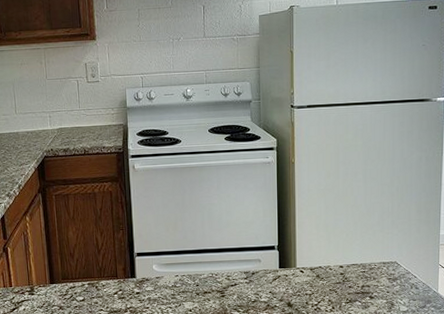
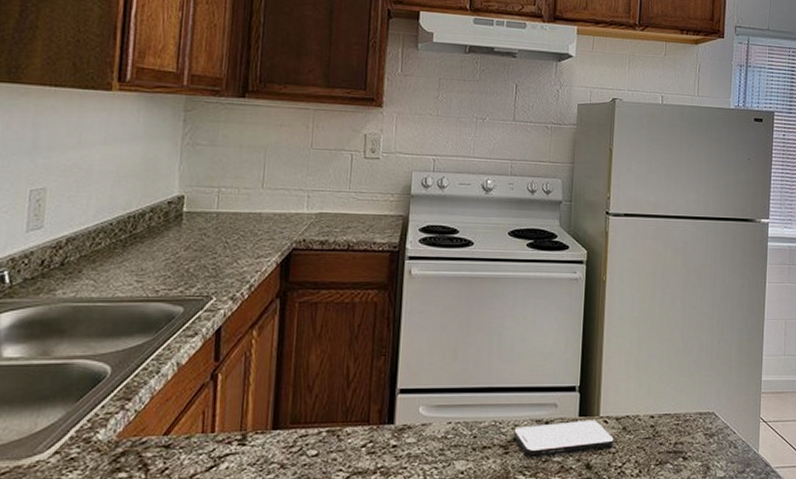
smartphone: none [227,271,309,297] -> present [514,421,614,455]

